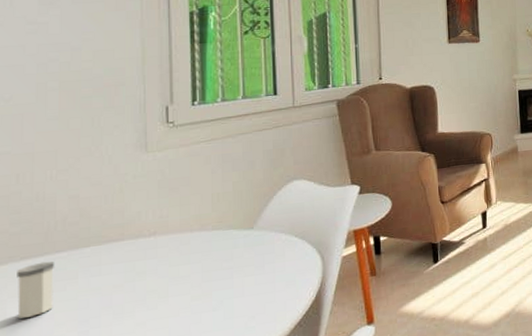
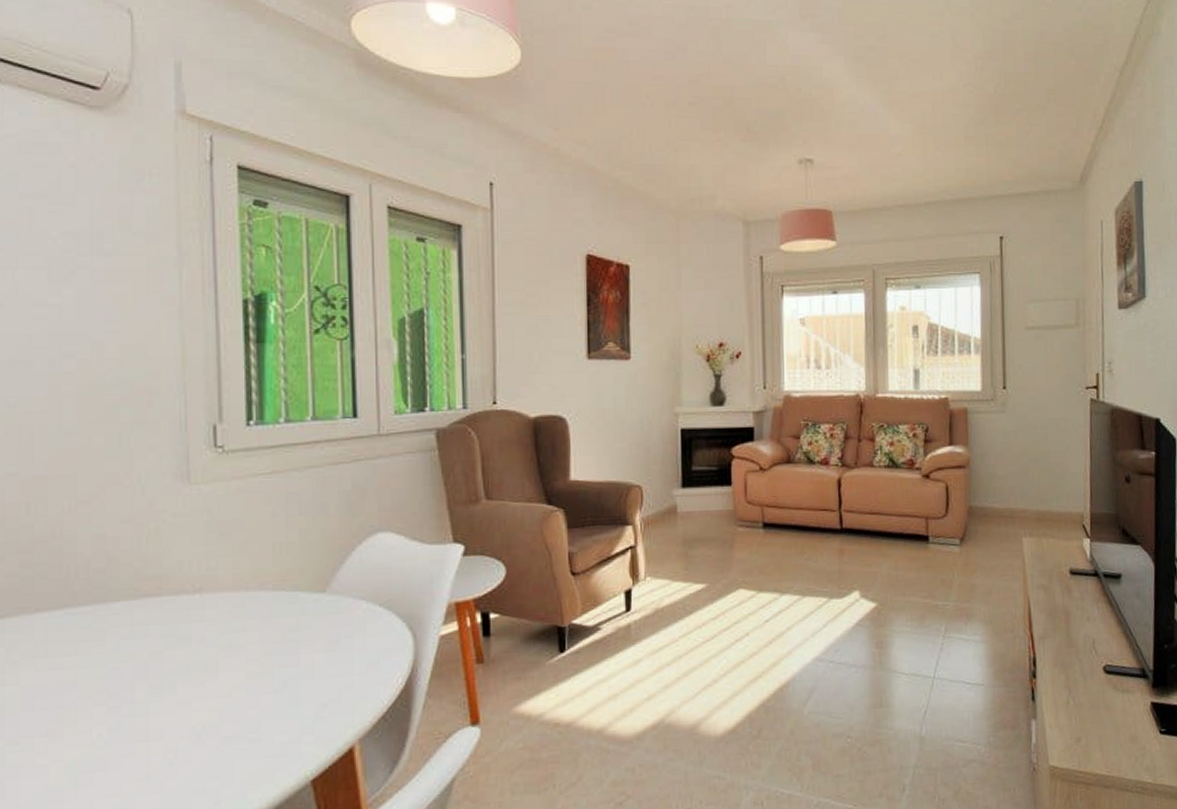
salt shaker: present [17,260,55,319] -> none [31,615,78,685]

